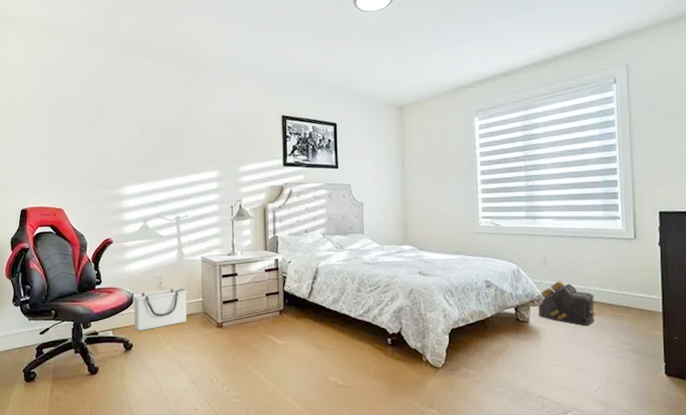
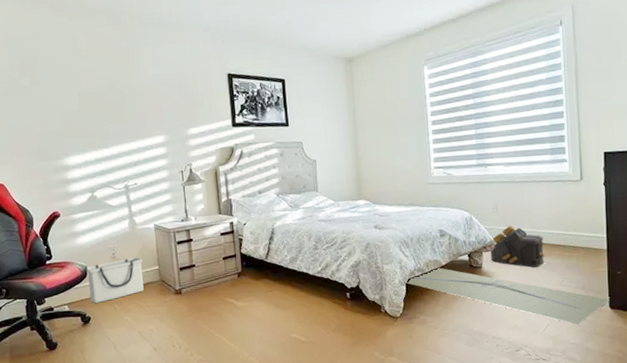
yoga mat: none [448,318,666,390] -> present [405,266,610,325]

